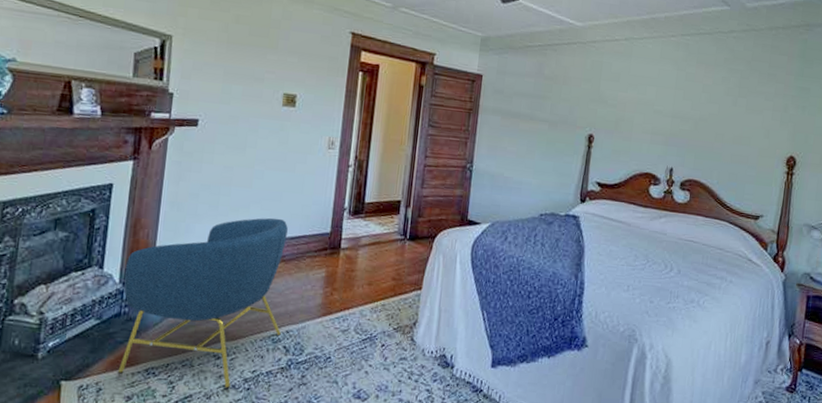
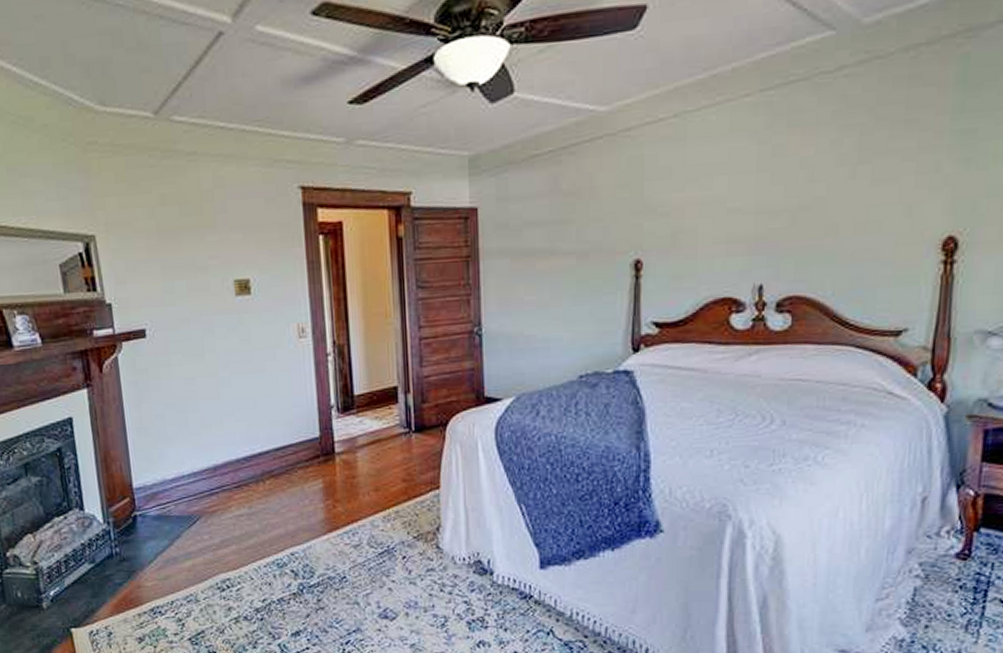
armchair: present [117,218,288,391] -> none [105,429,286,623]

